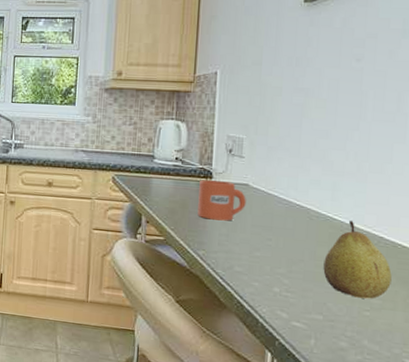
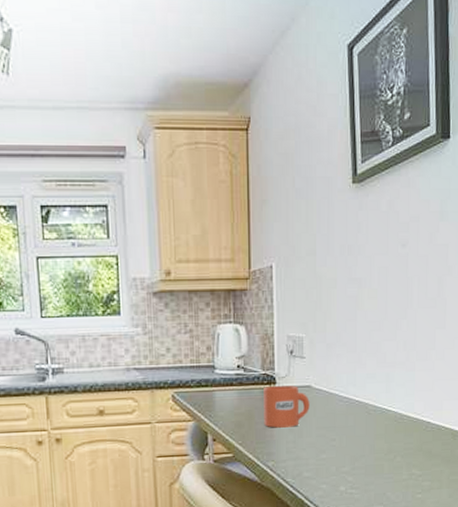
fruit: present [323,221,392,299] -> none [382,410,438,483]

